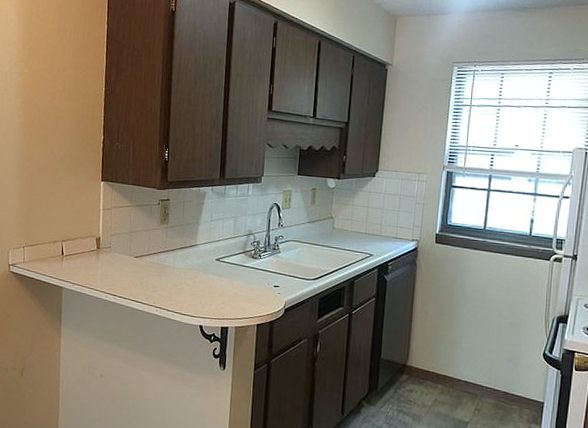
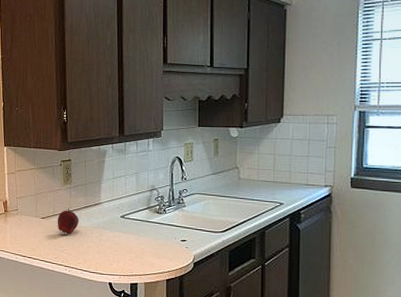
apple: none [151,248,174,275] -> present [57,208,79,235]

